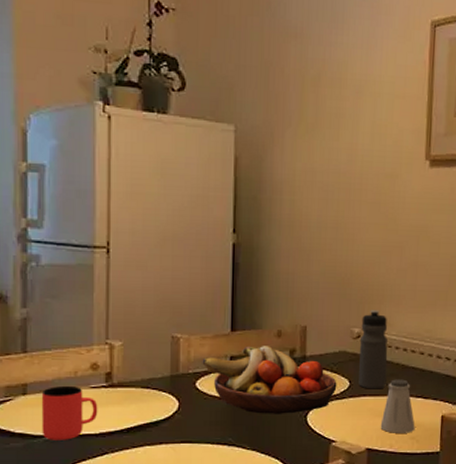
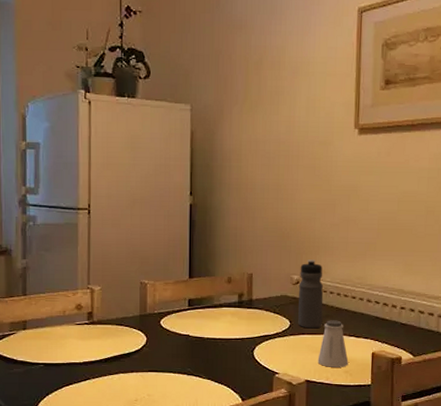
cup: present [41,385,98,440] -> none [37,322,82,367]
fruit bowl: present [202,346,337,414] -> none [165,290,279,349]

